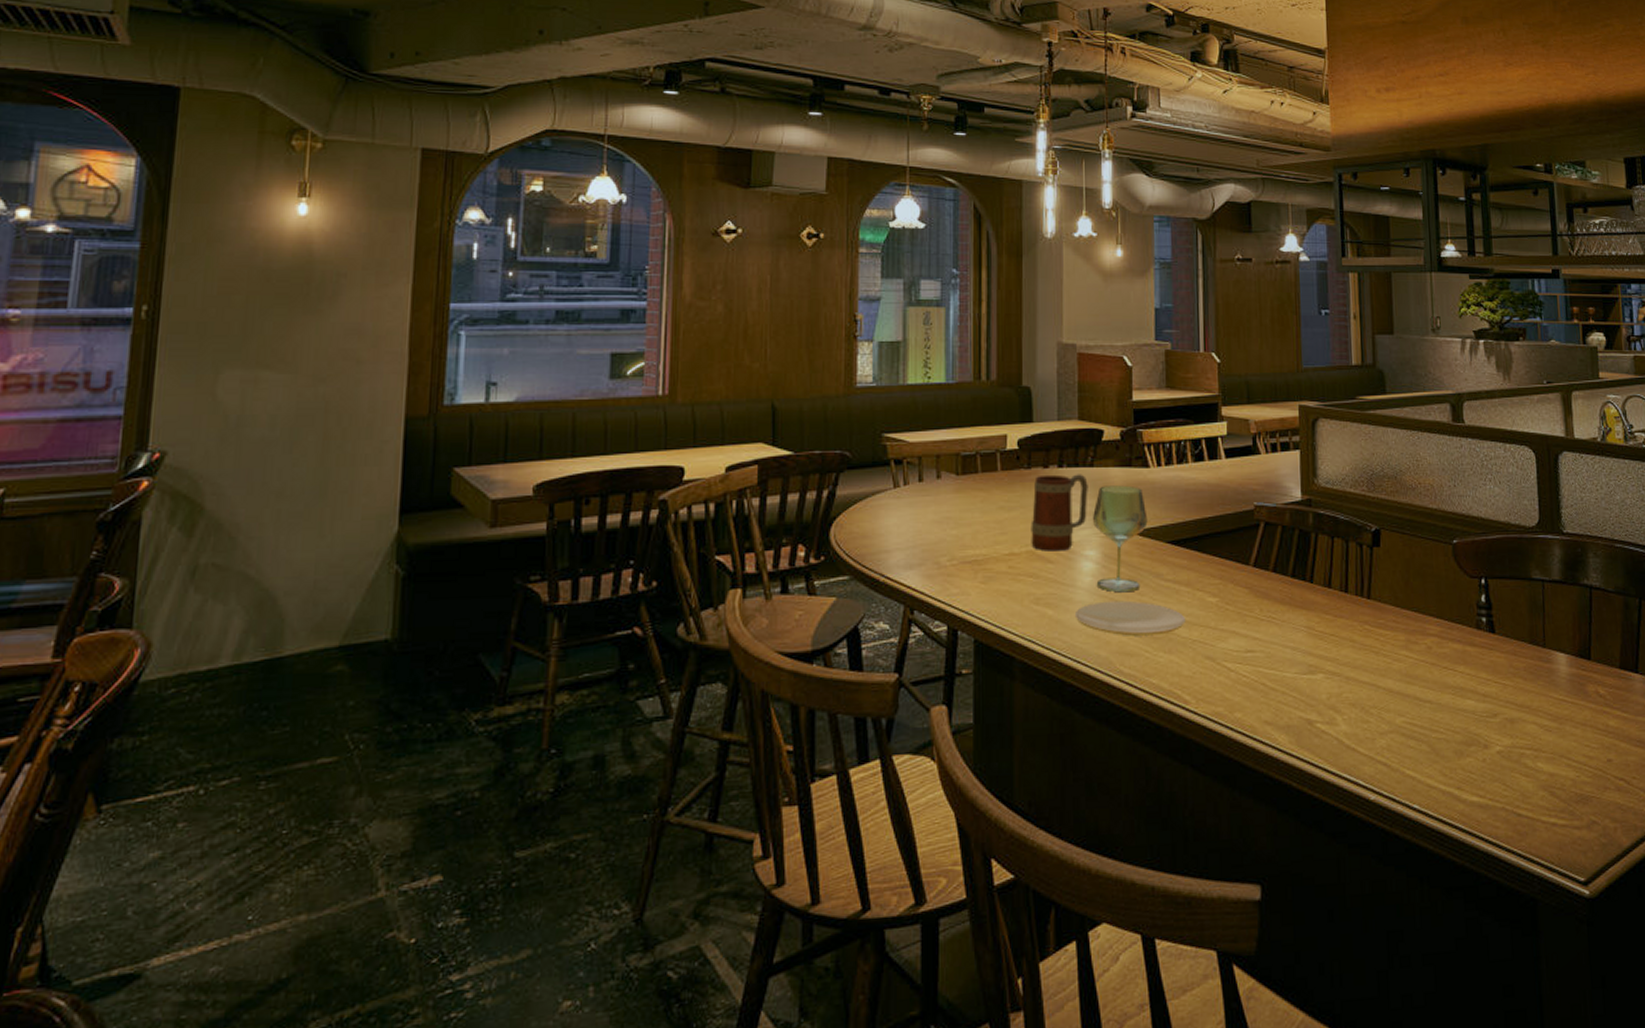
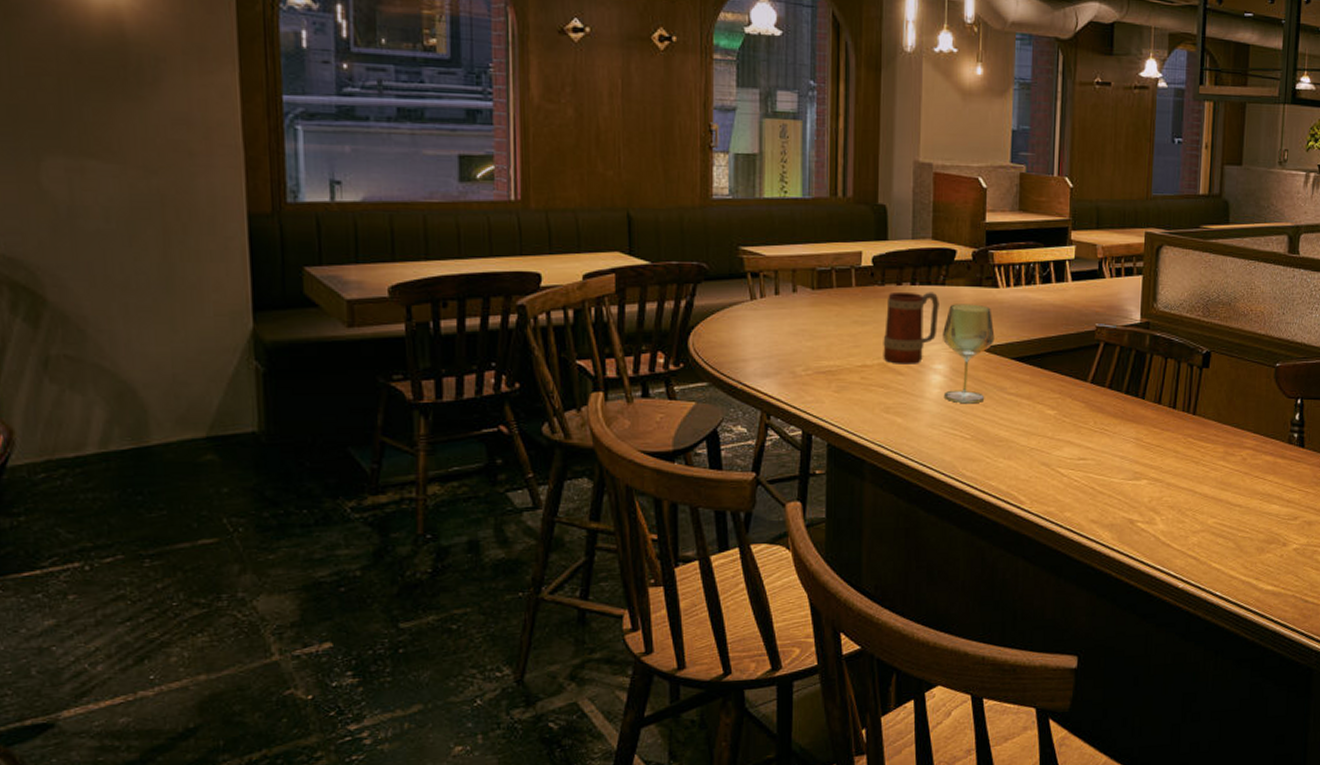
plate: present [1074,600,1186,636] -> none [922,411,1025,443]

